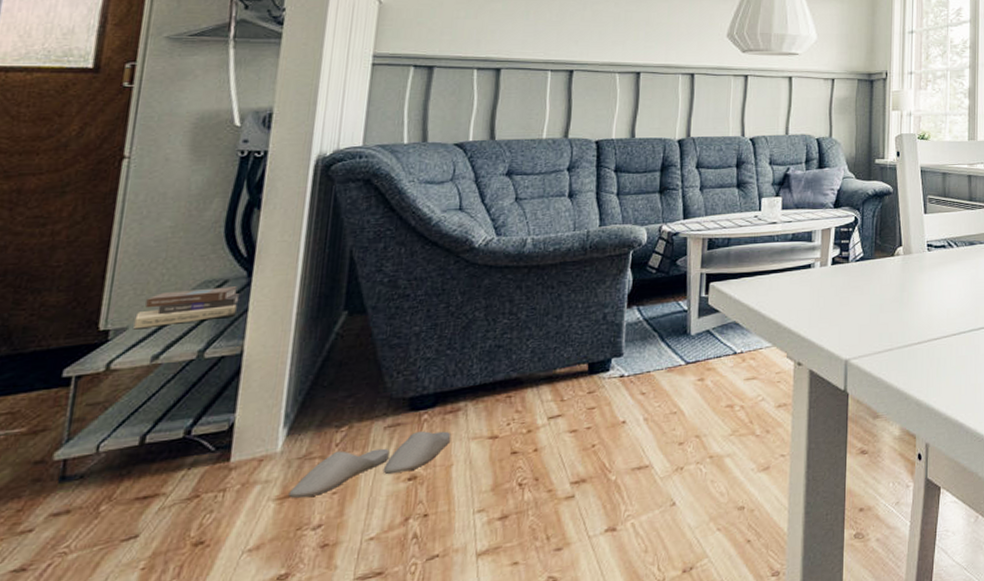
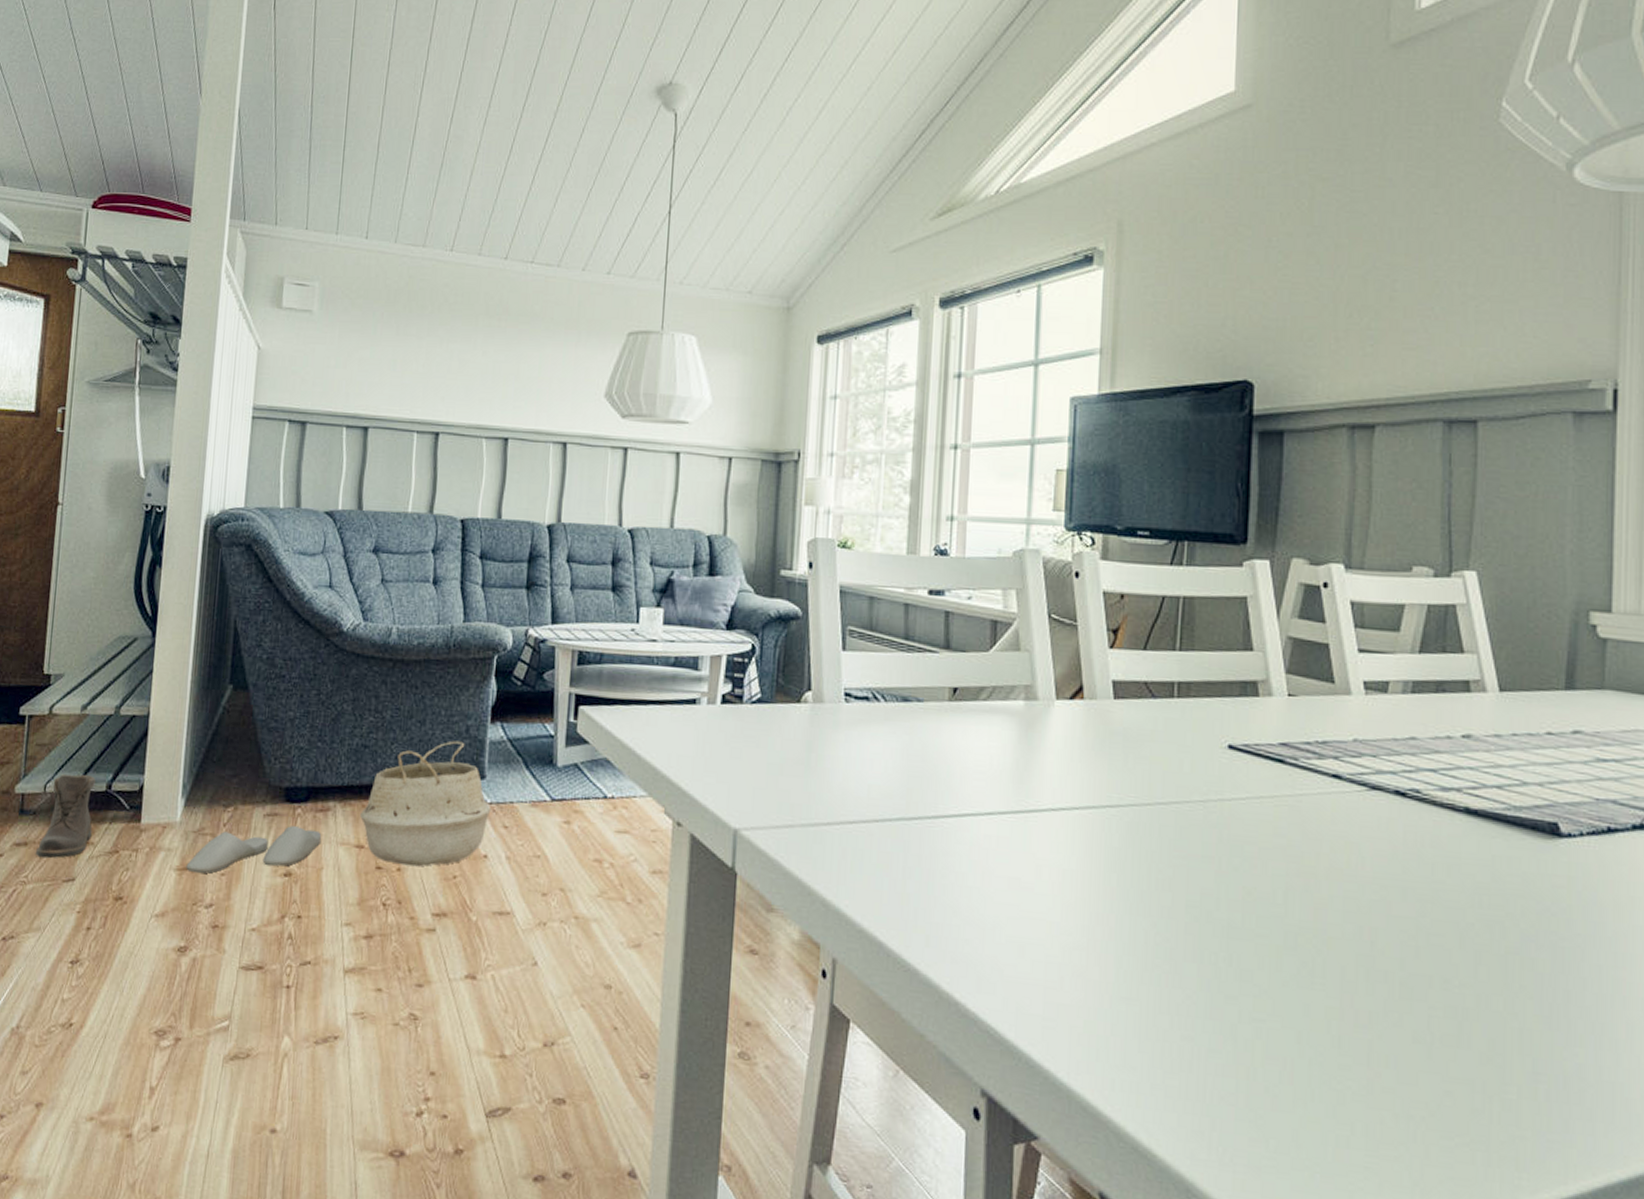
boot: none [81,424,171,523] -> present [35,774,97,859]
books: present [133,286,240,330] -> none [68,643,147,678]
woven basket: none [494,328,629,446] -> present [360,740,491,867]

